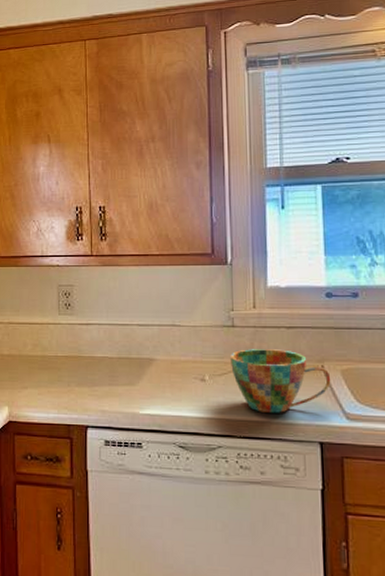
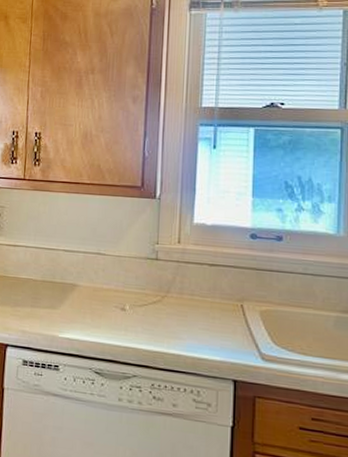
cup: present [229,349,331,413] -> none [151,282,249,348]

